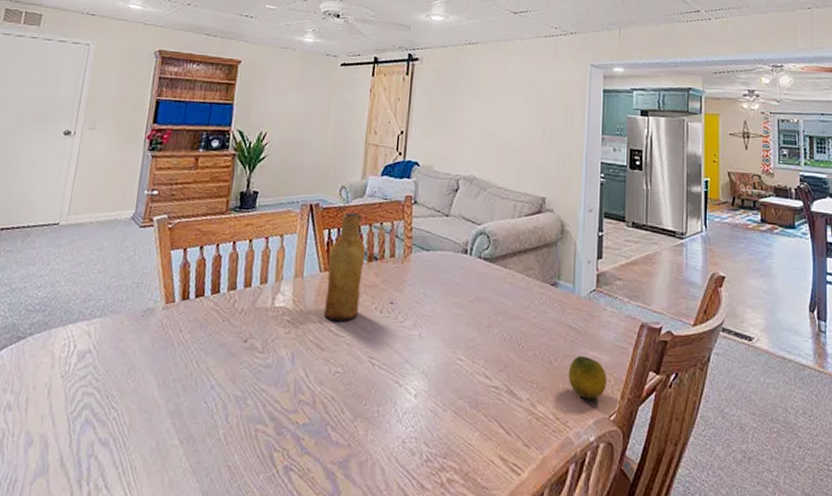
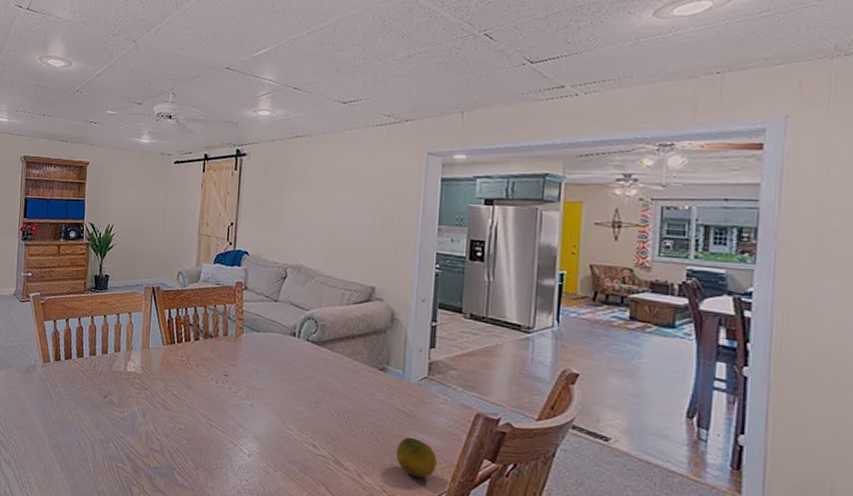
vase: present [324,212,366,322] -> none [168,295,201,388]

